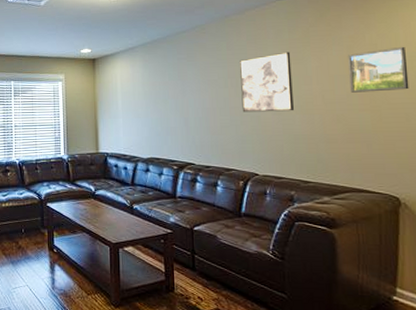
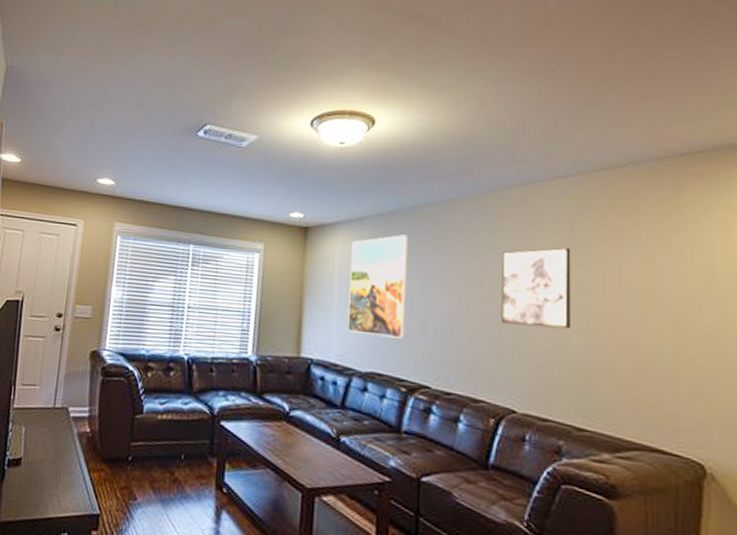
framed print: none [128,56,173,132] -> present [347,234,408,339]
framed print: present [348,46,409,93] -> none [647,258,726,317]

